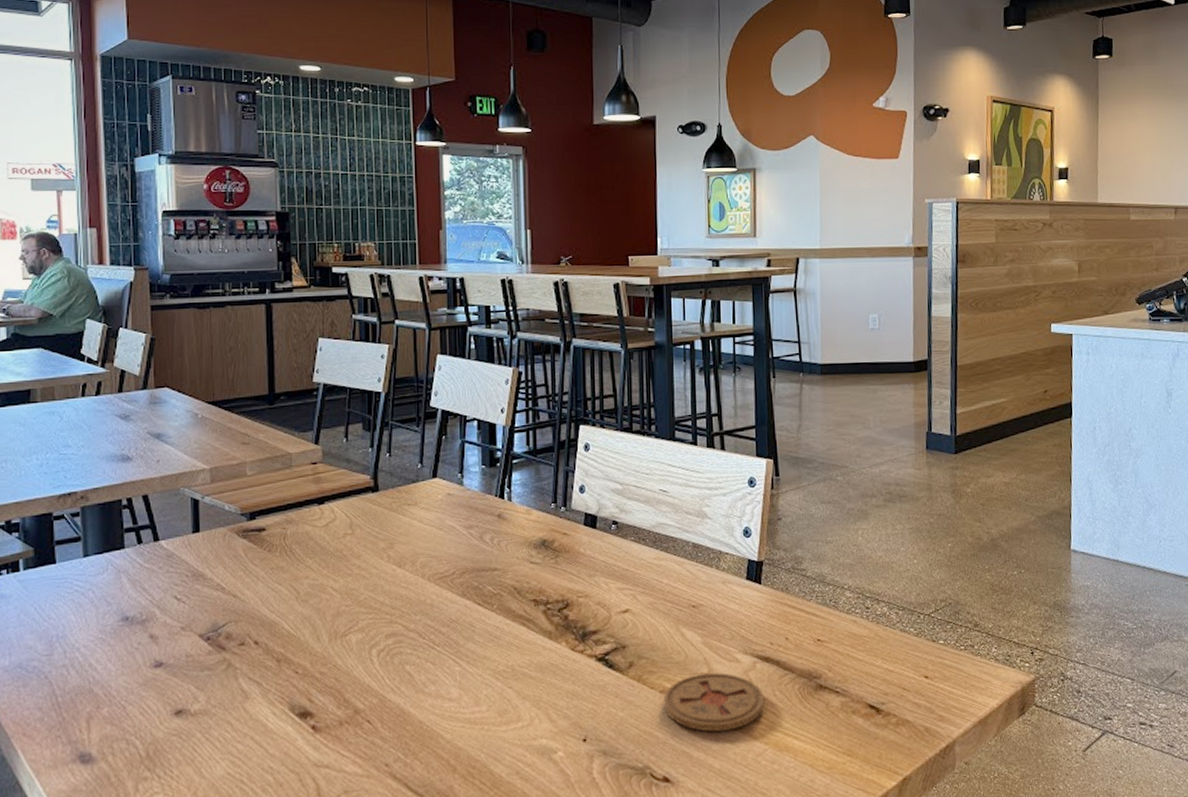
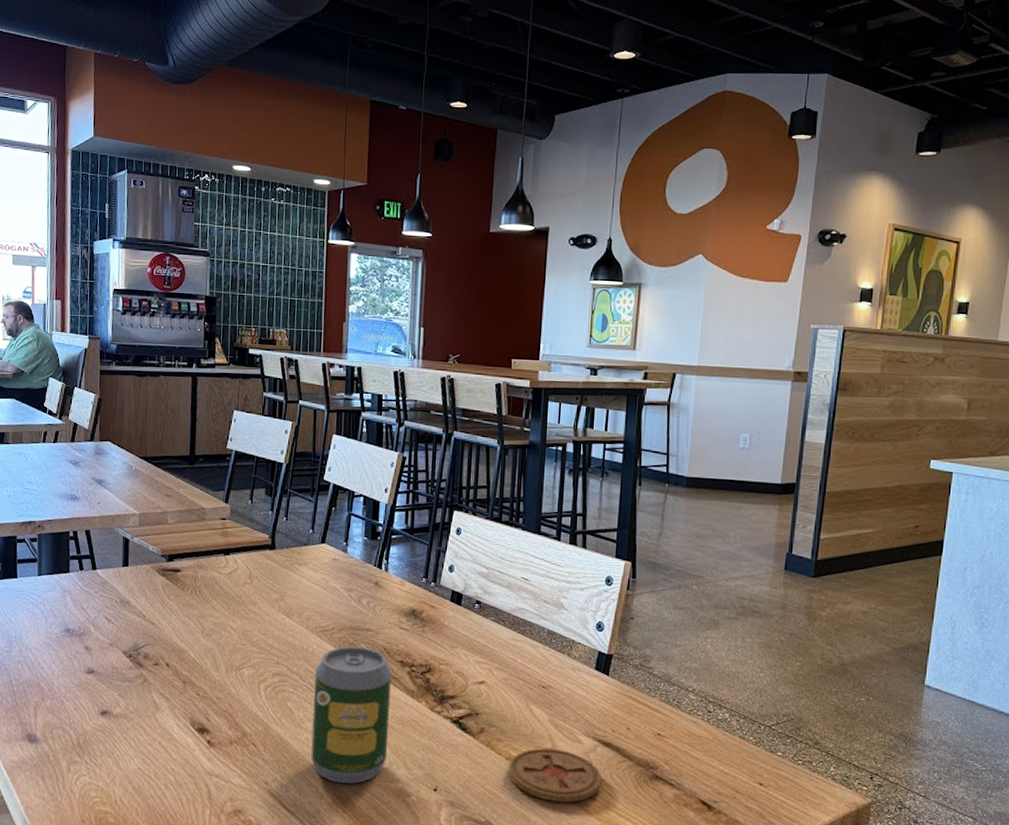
soda can: none [436,589,527,751] -> present [311,646,392,784]

